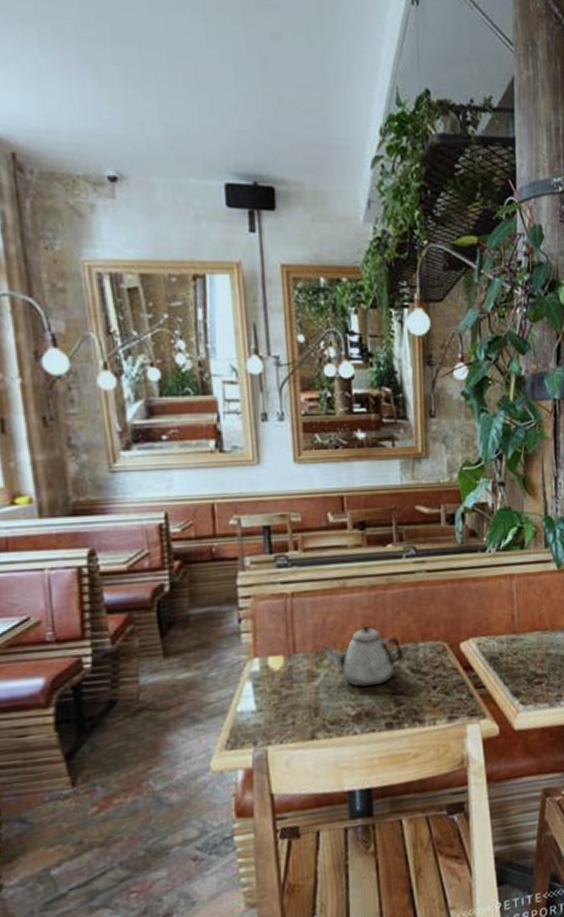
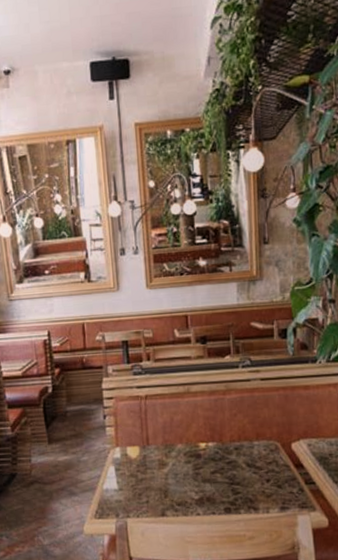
teapot: present [322,626,404,687] -> none [170,425,240,476]

